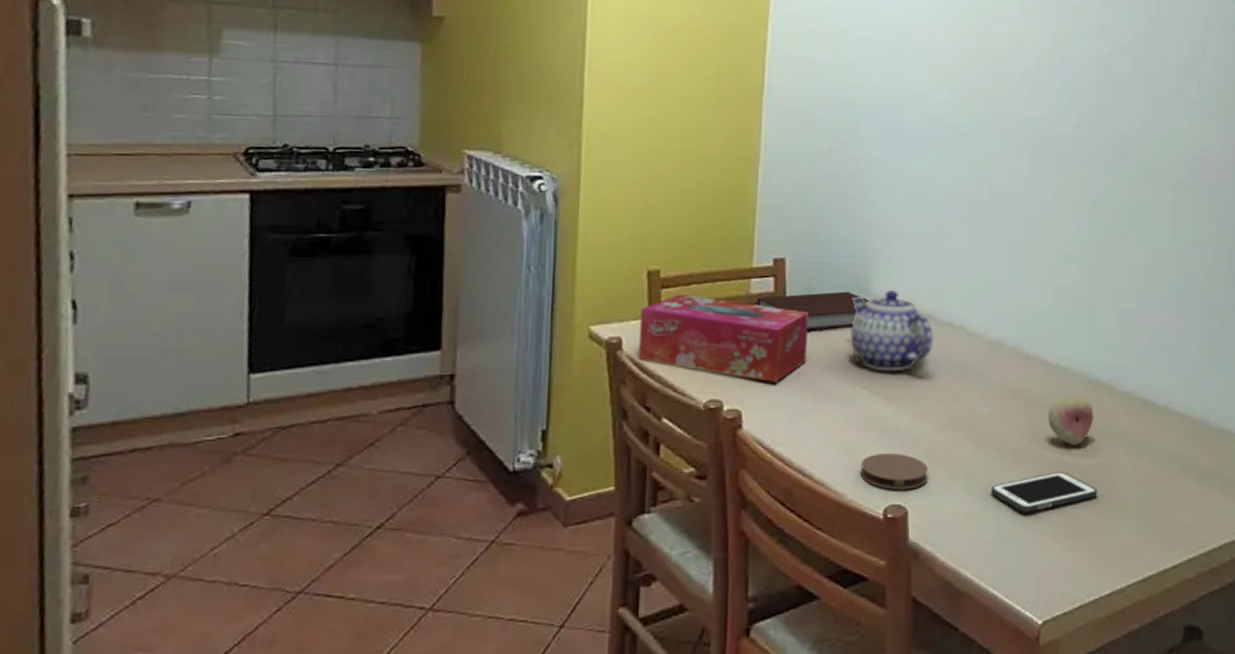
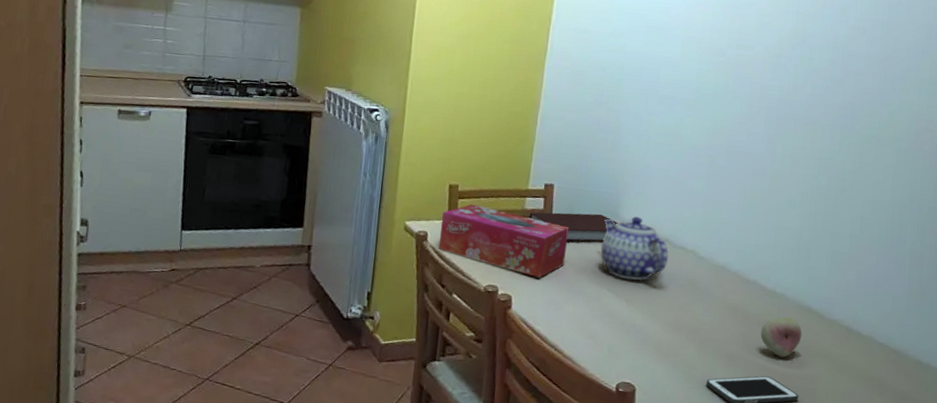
coaster: present [860,453,928,490] -> none [600,341,656,373]

